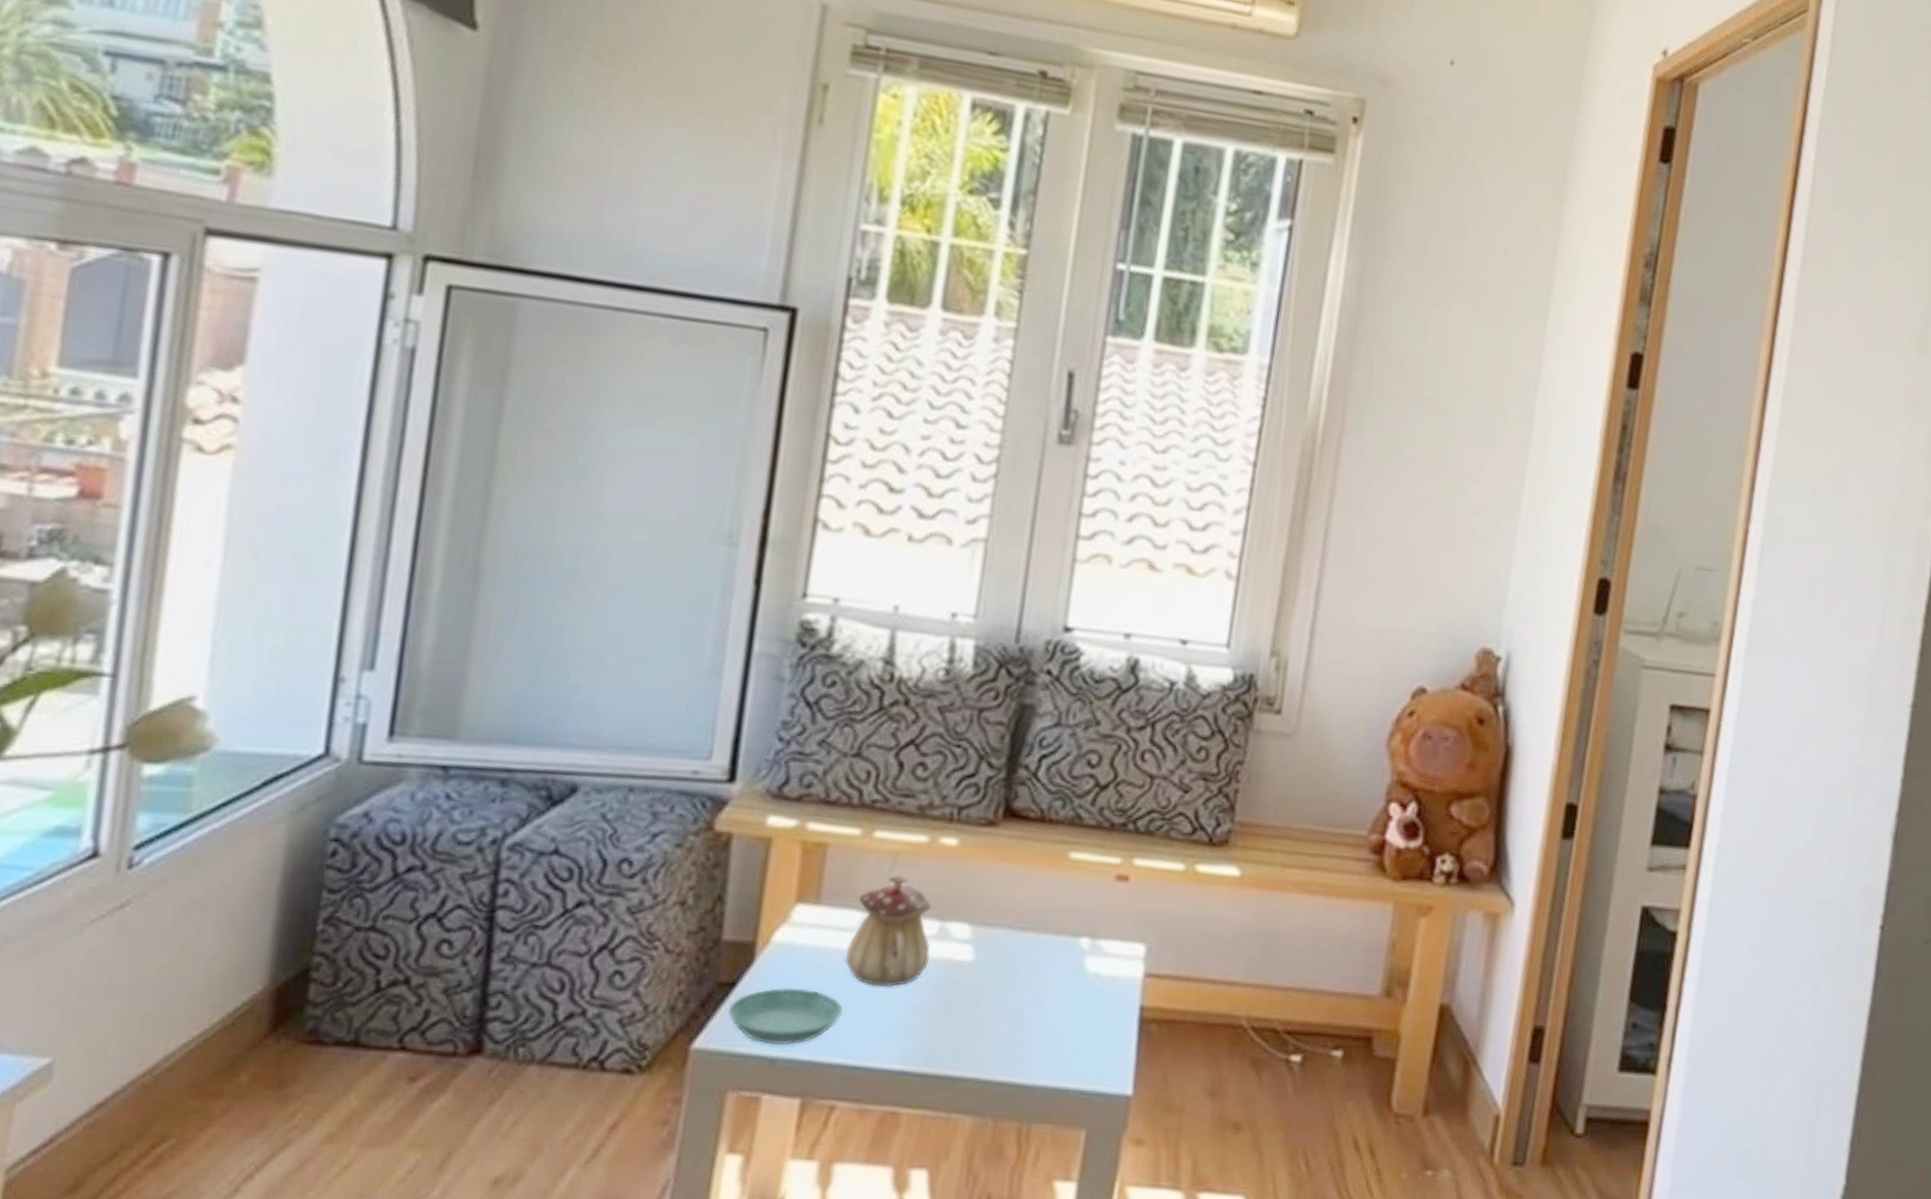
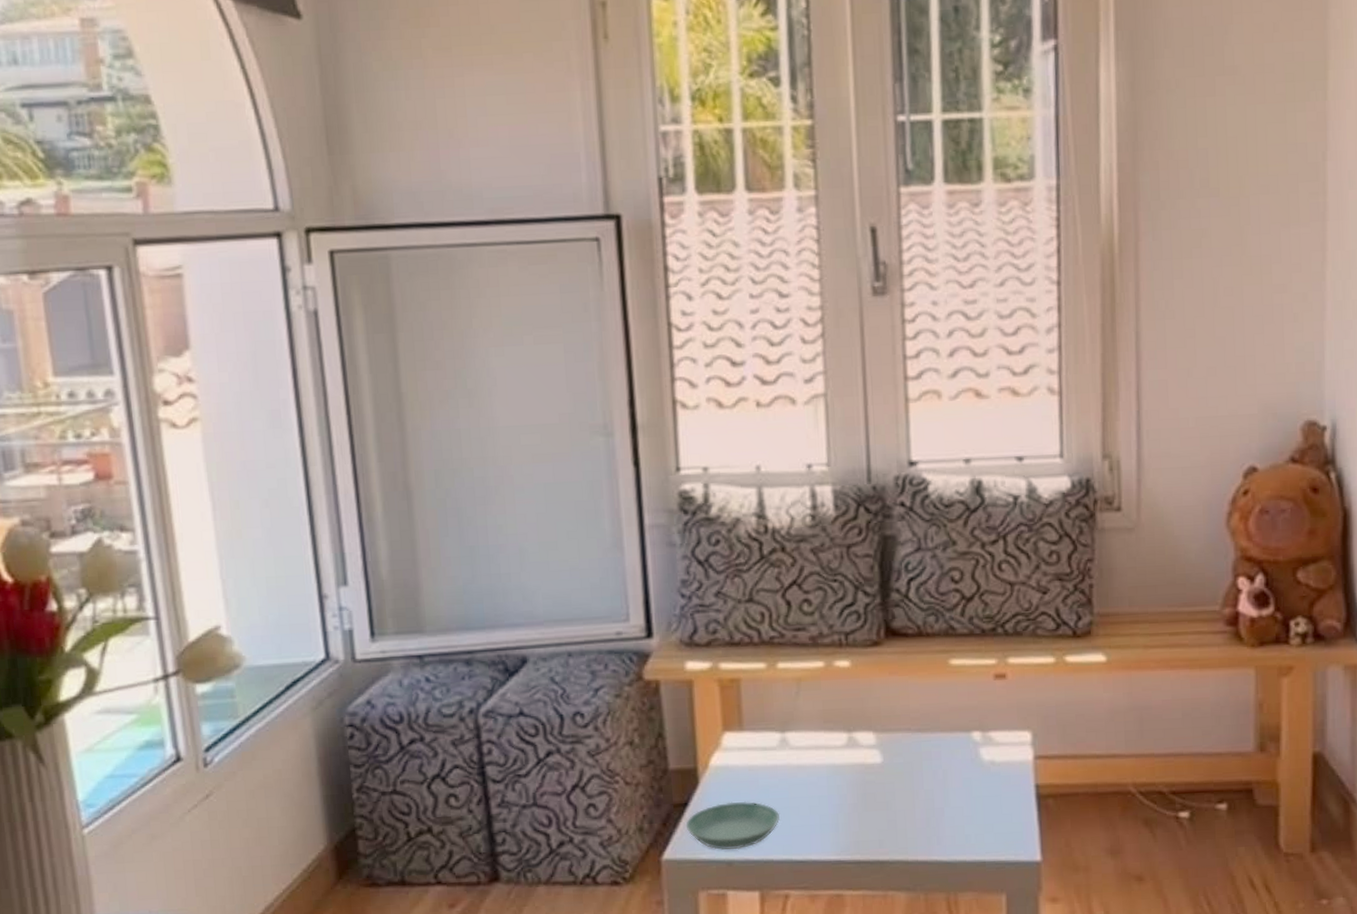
teapot: present [844,874,932,987] -> none [772,697,845,793]

